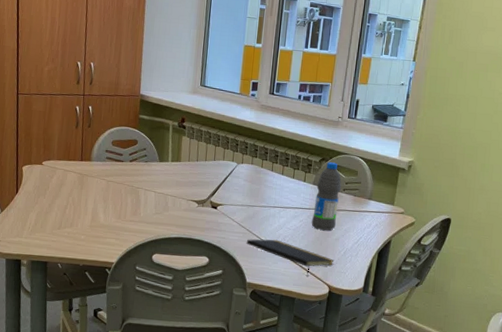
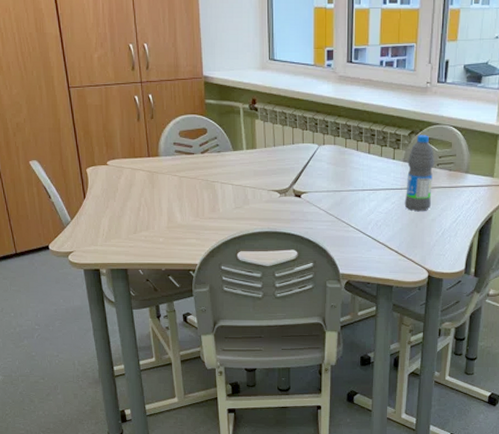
notepad: present [246,239,334,276] -> none [335,225,432,262]

